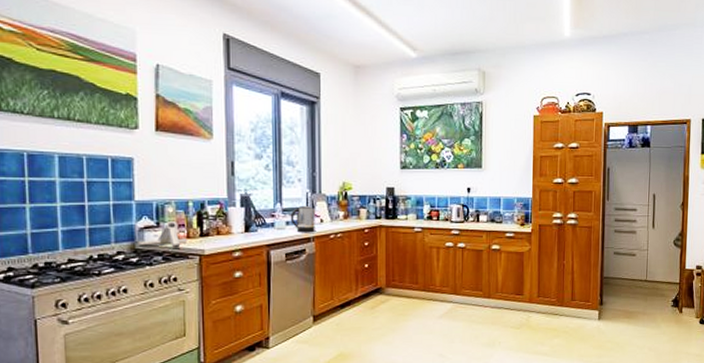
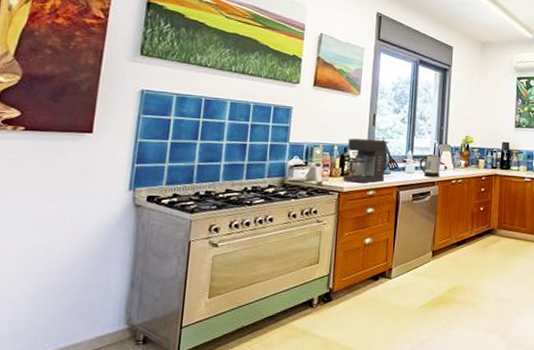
coffee maker: none [203,192,252,245] -> present [343,138,386,184]

